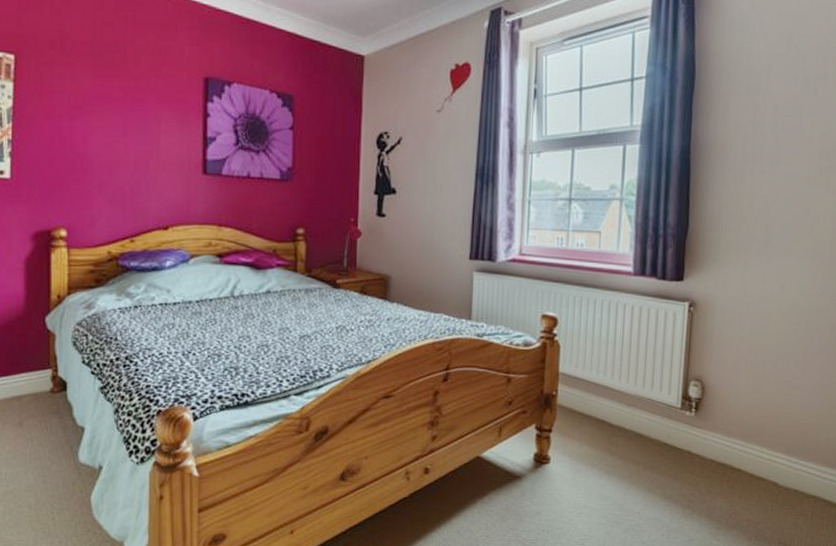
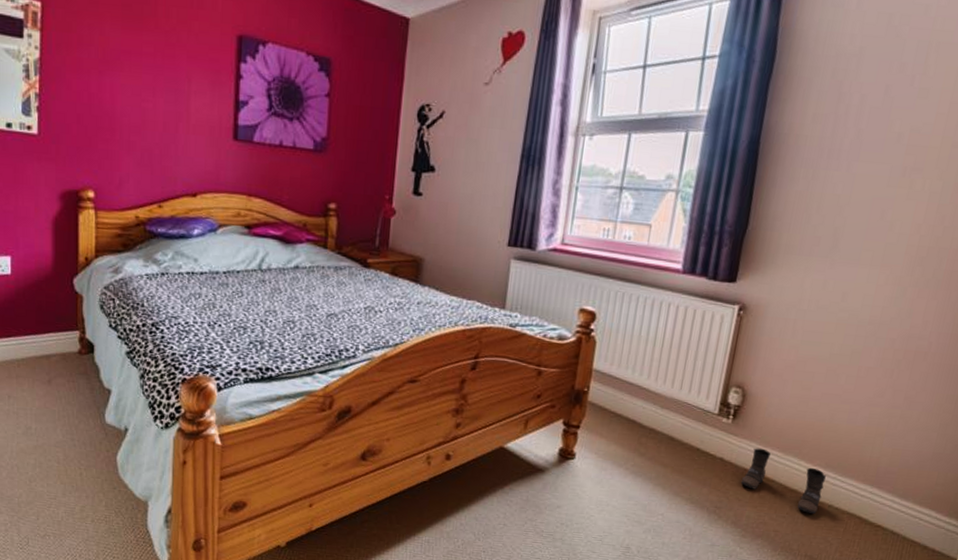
boots: none [710,438,788,501] -> present [740,448,826,515]

